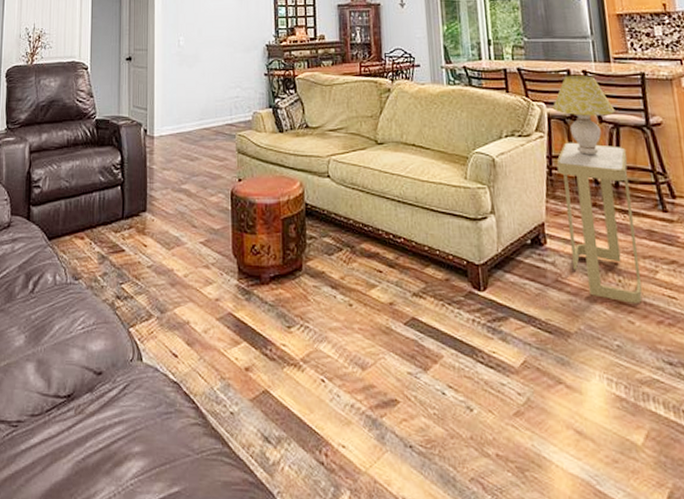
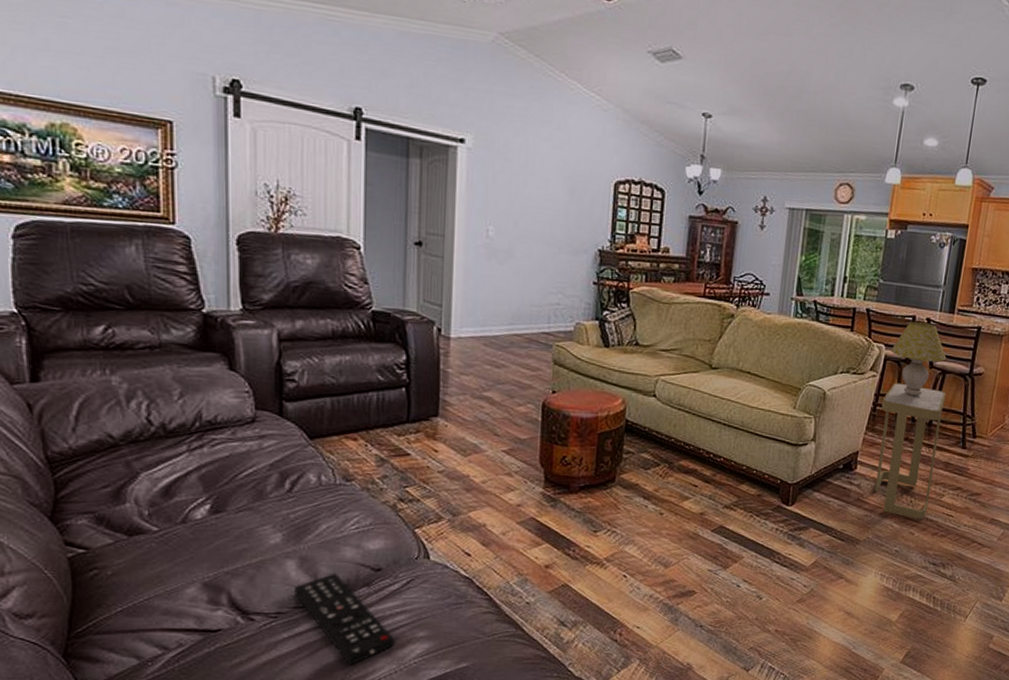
remote control: none [32,377,115,485] -> present [295,573,396,665]

